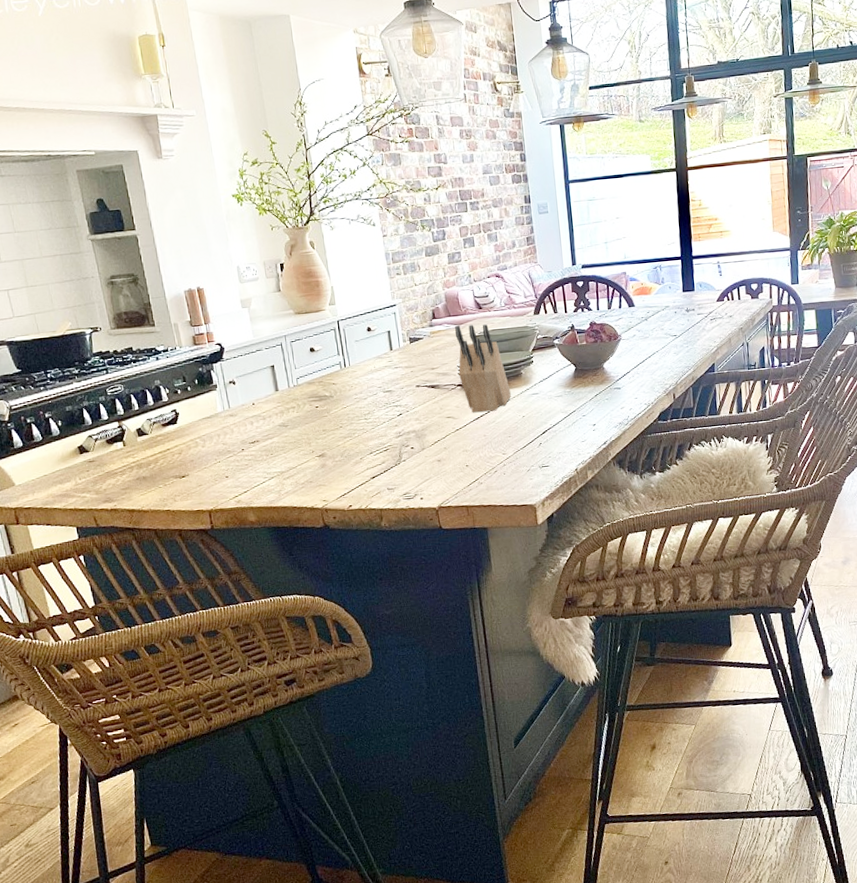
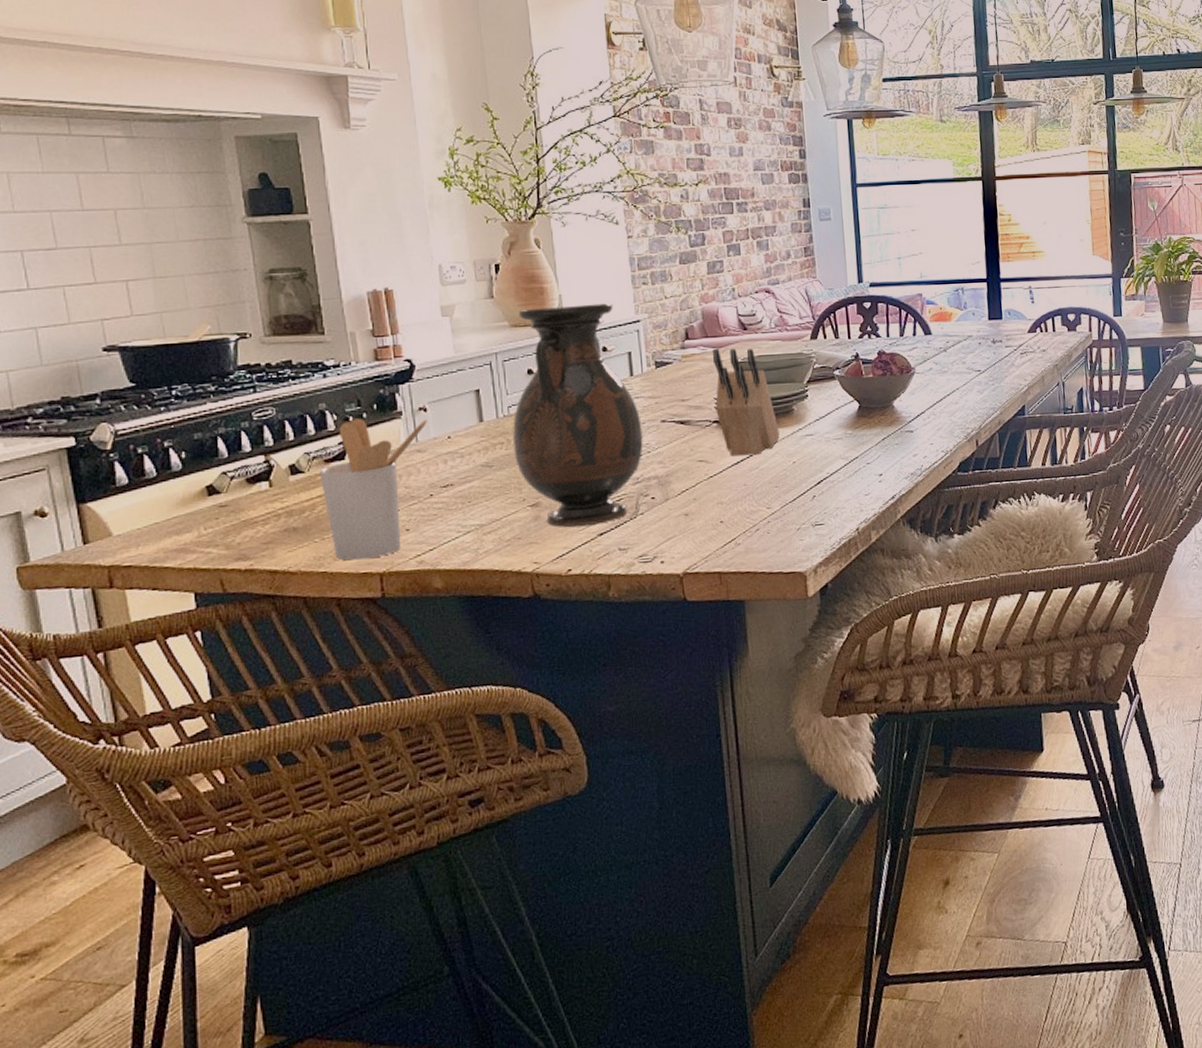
utensil holder: none [158,391,236,501] -> present [319,418,427,560]
vase: none [300,291,403,473] -> present [513,303,643,527]

